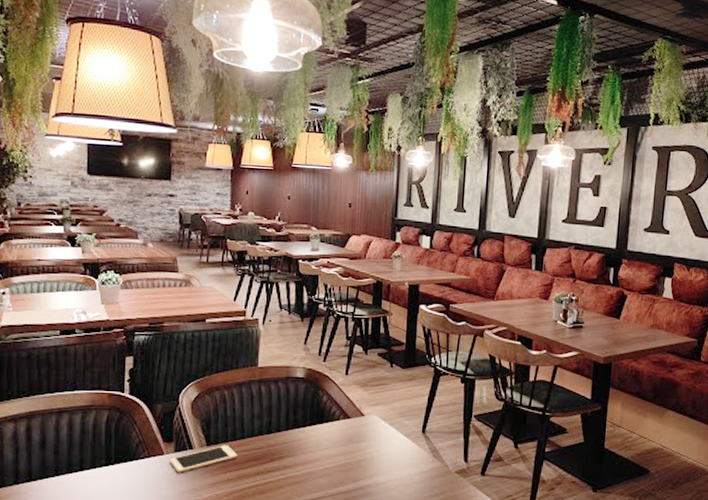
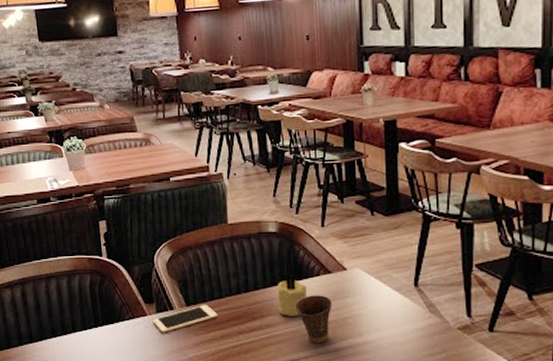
candle: none [297,419,327,458] -> present [278,275,307,316]
cup: none [313,438,348,485] -> present [294,295,332,344]

